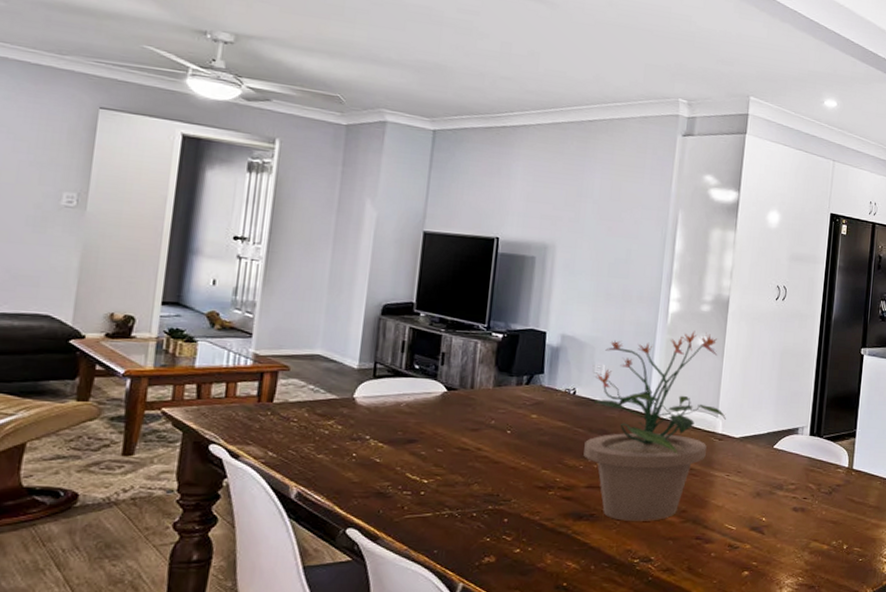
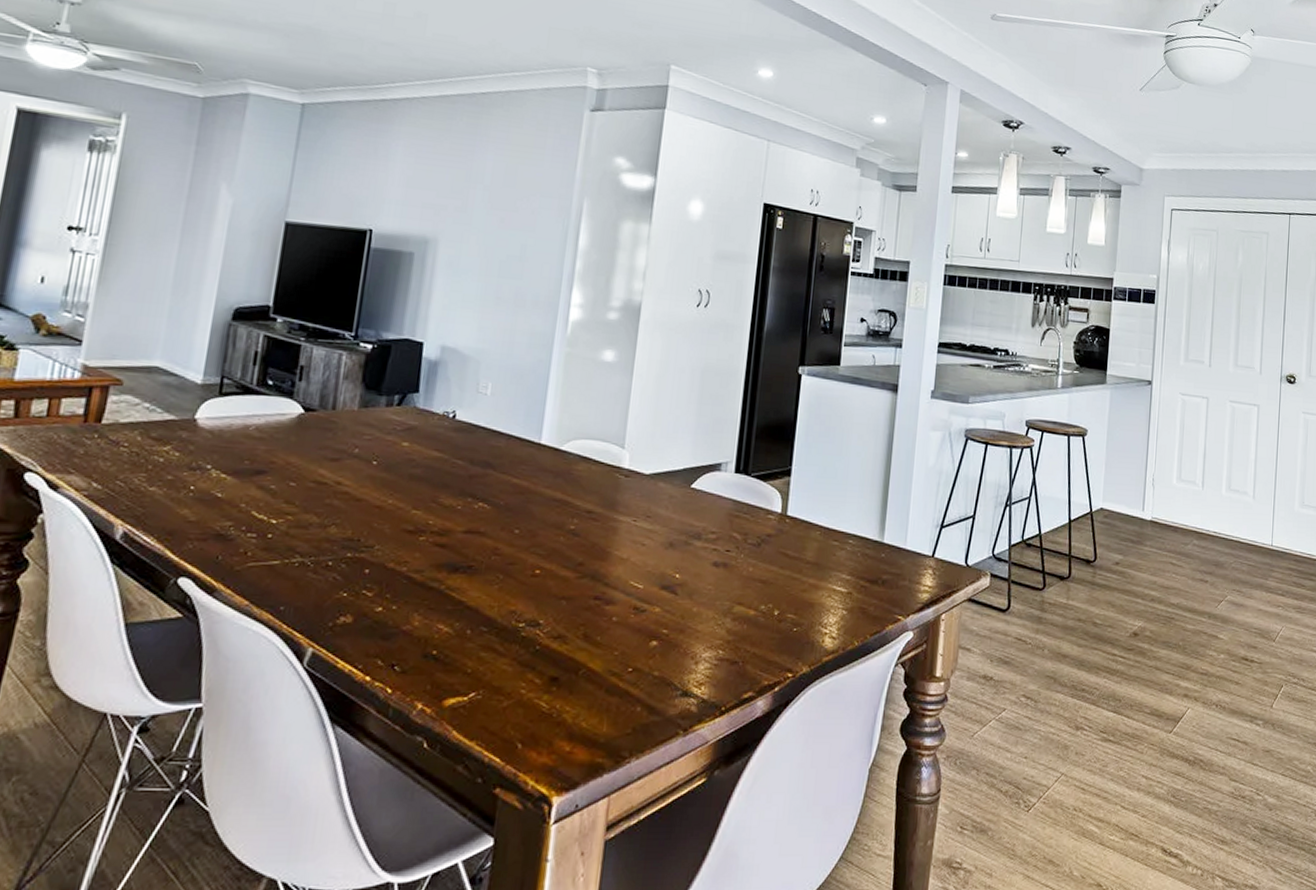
potted plant: present [583,330,726,521] -> none [462,342,634,576]

